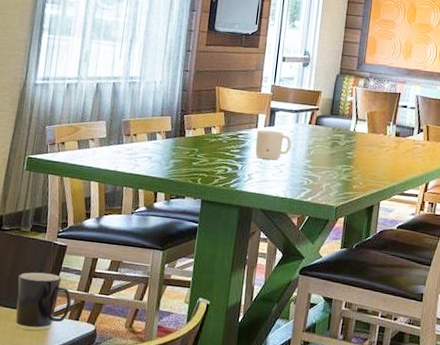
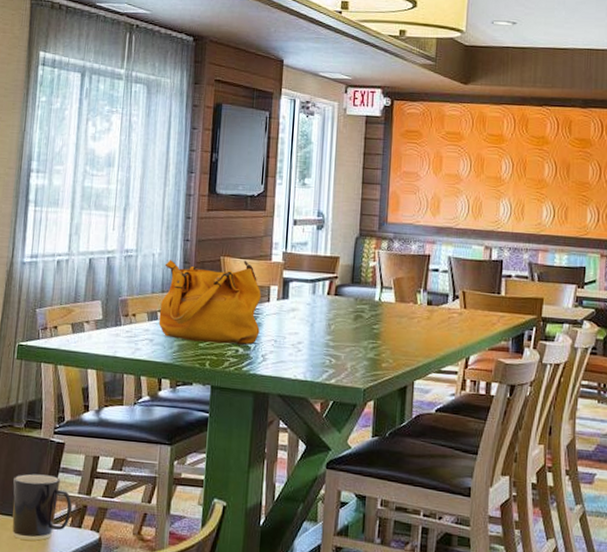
handbag: none [157,87,251,165] -> present [158,260,261,346]
mug: present [255,129,291,160] -> none [268,303,309,338]

